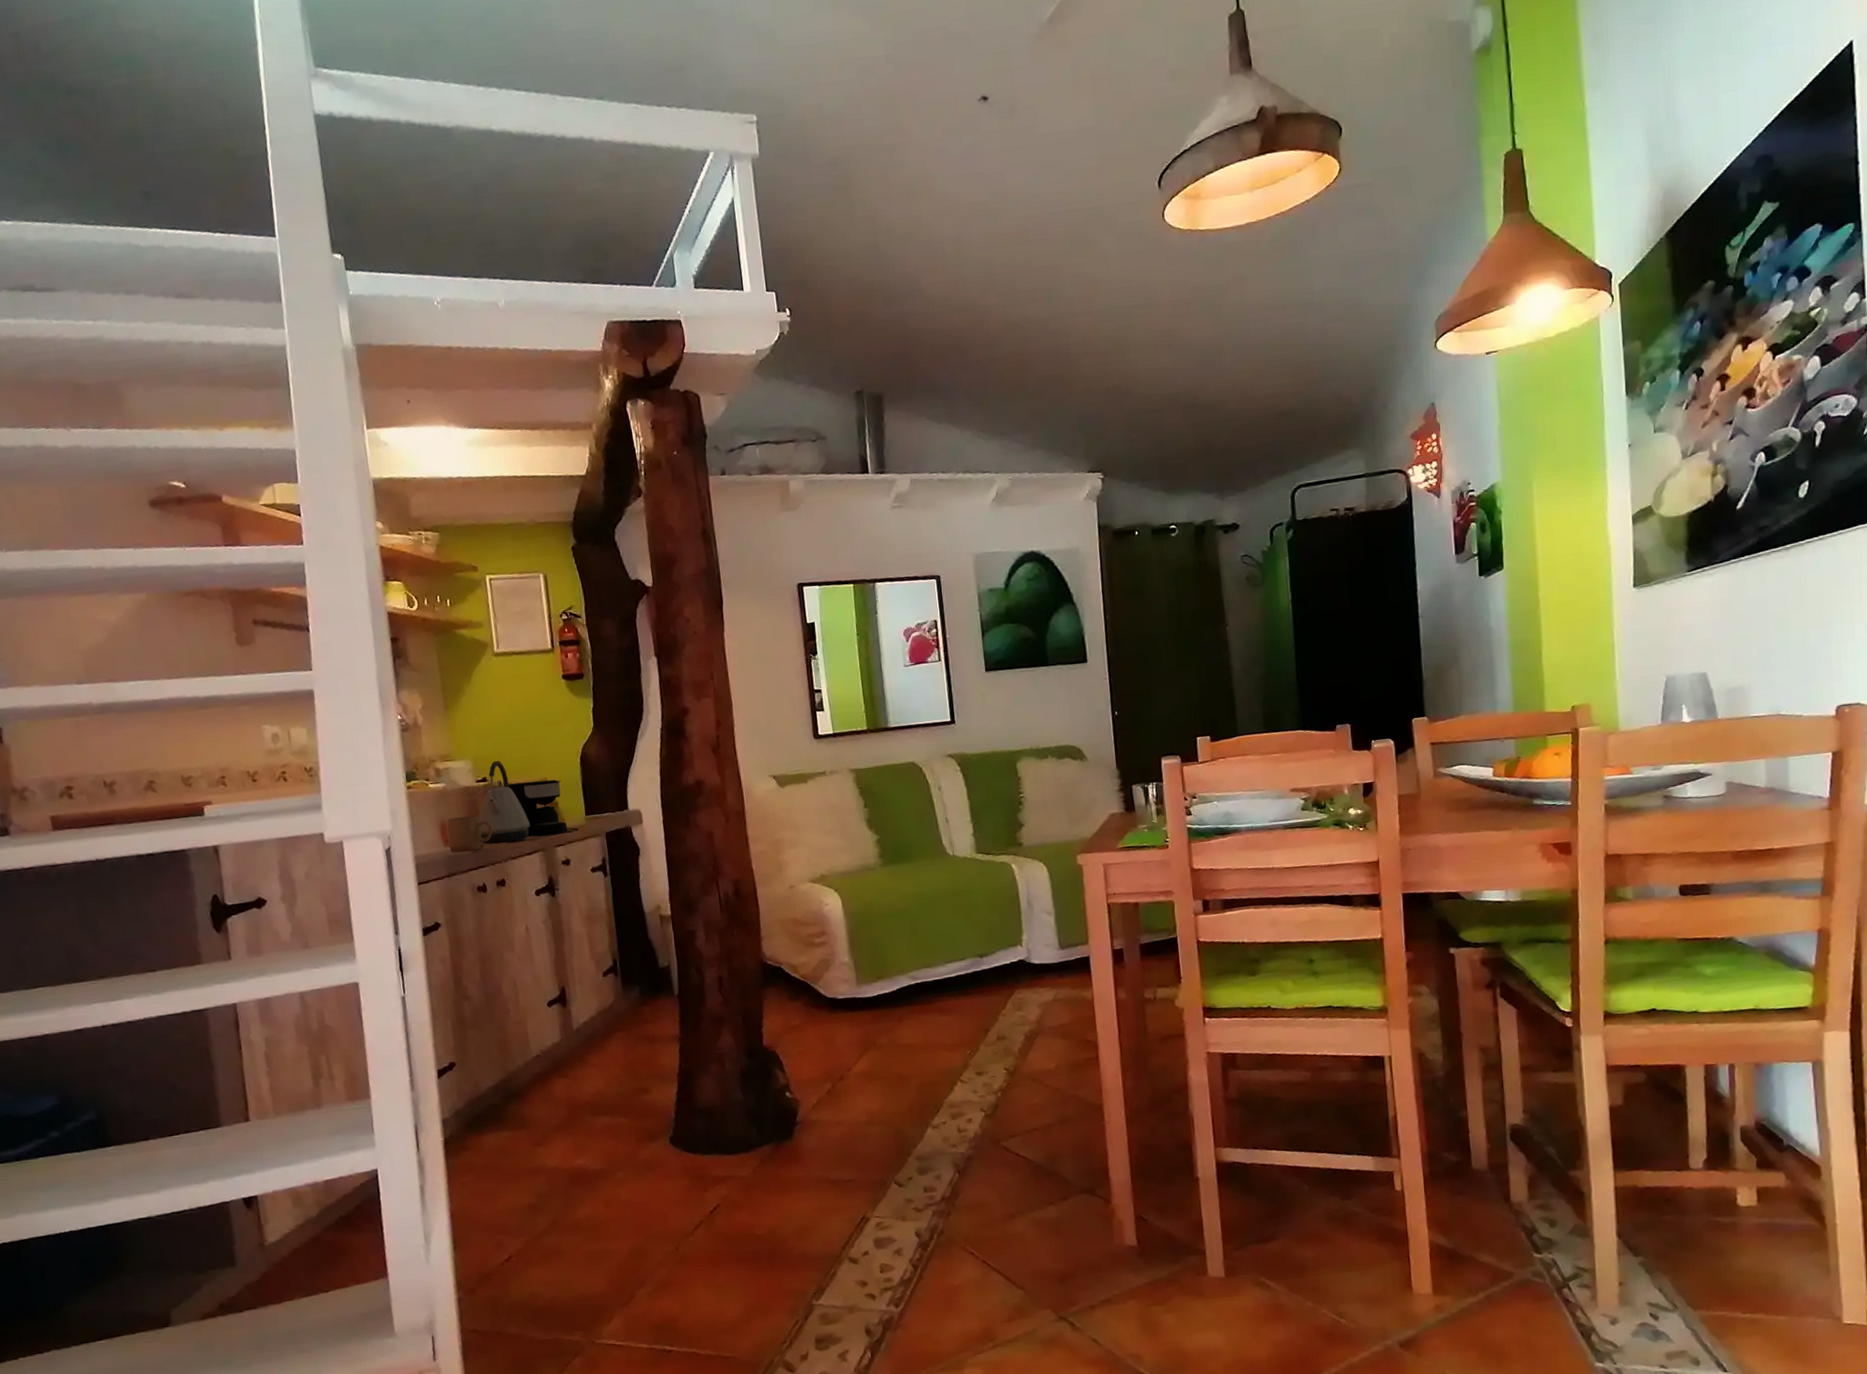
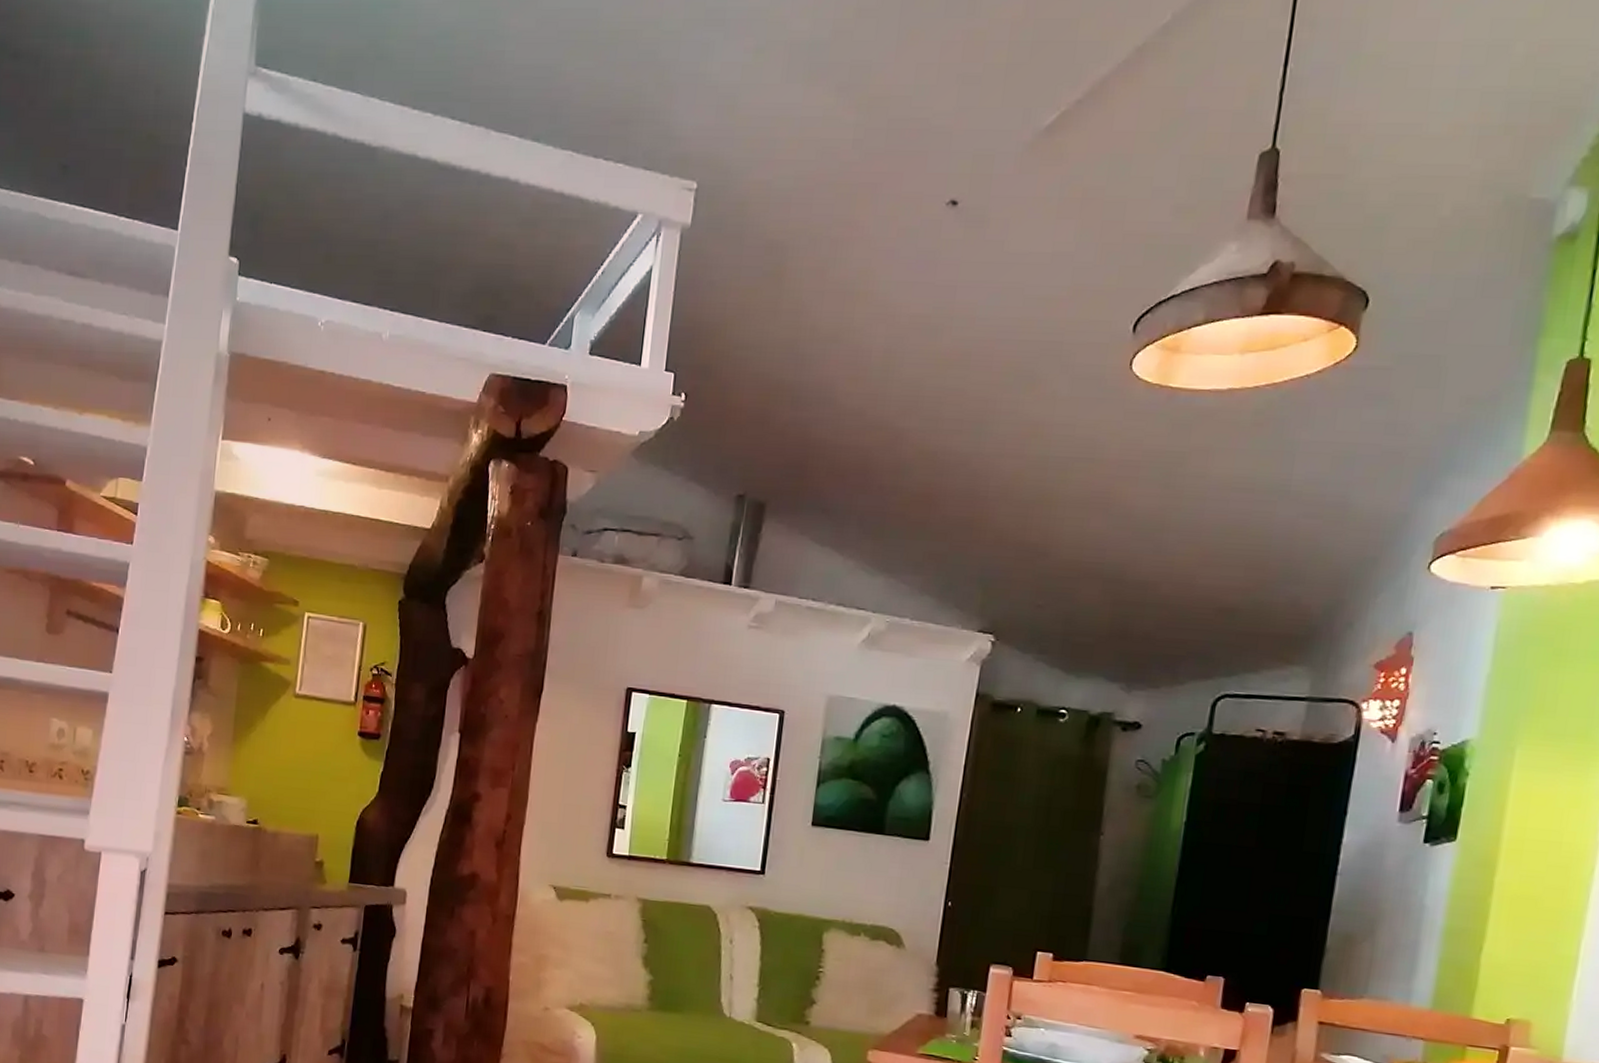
mug: present [446,815,493,853] -> none [204,853,251,893]
kettle: present [478,760,530,845] -> none [237,804,291,894]
coffee maker: present [508,779,578,837] -> none [278,832,338,897]

